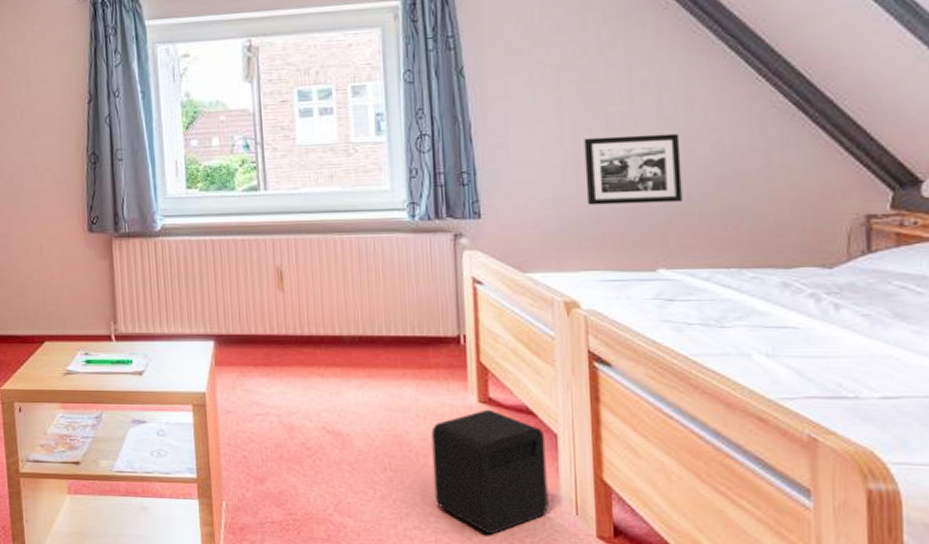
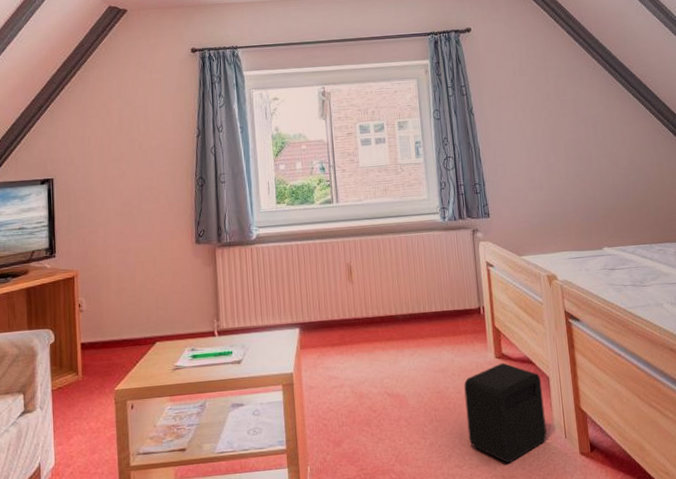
picture frame: present [584,133,683,205] -> none [552,152,614,205]

